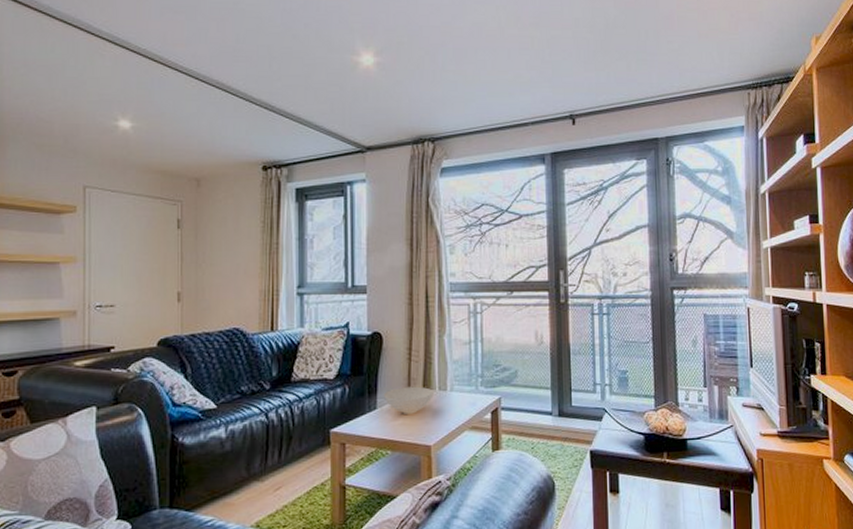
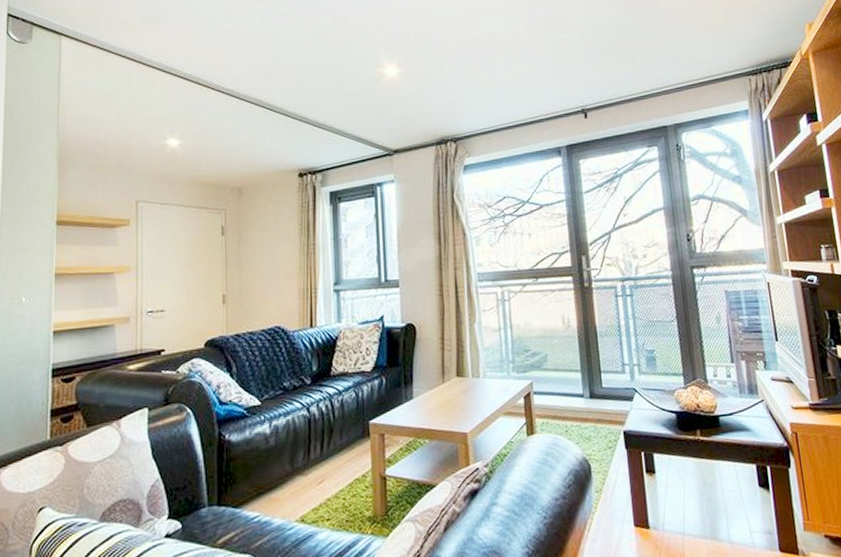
bowl: present [384,386,434,414] -> none [420,374,467,403]

